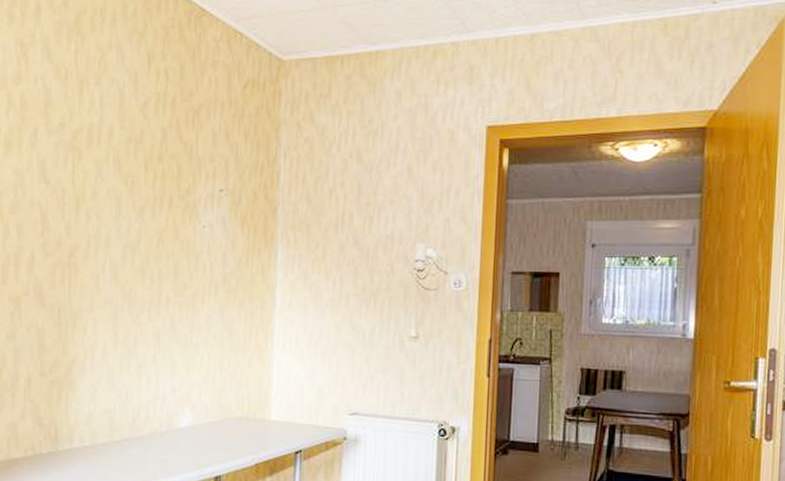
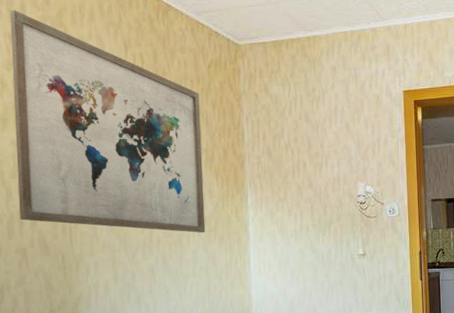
wall art: none [15,13,230,295] -> present [9,10,206,233]

